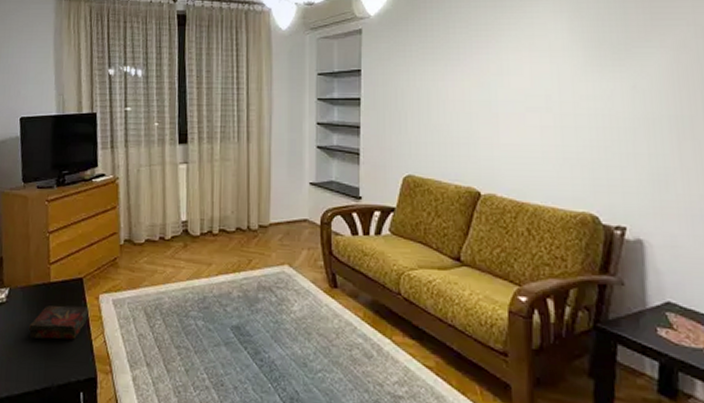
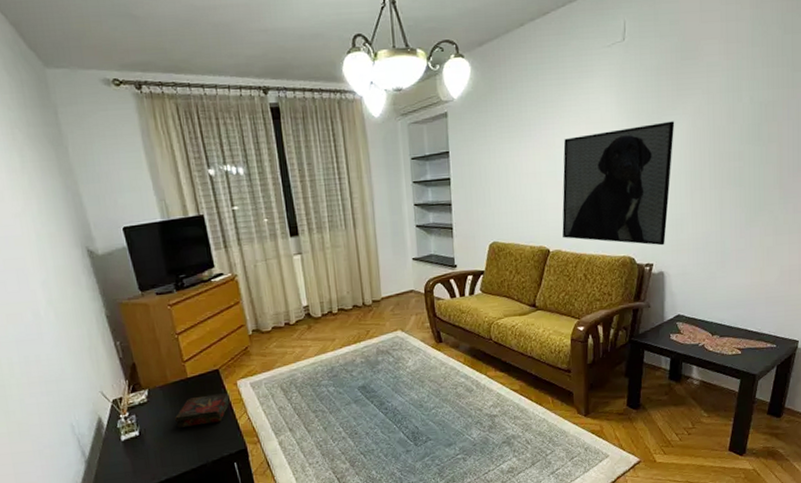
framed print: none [497,55,650,205] -> present [562,121,675,246]

